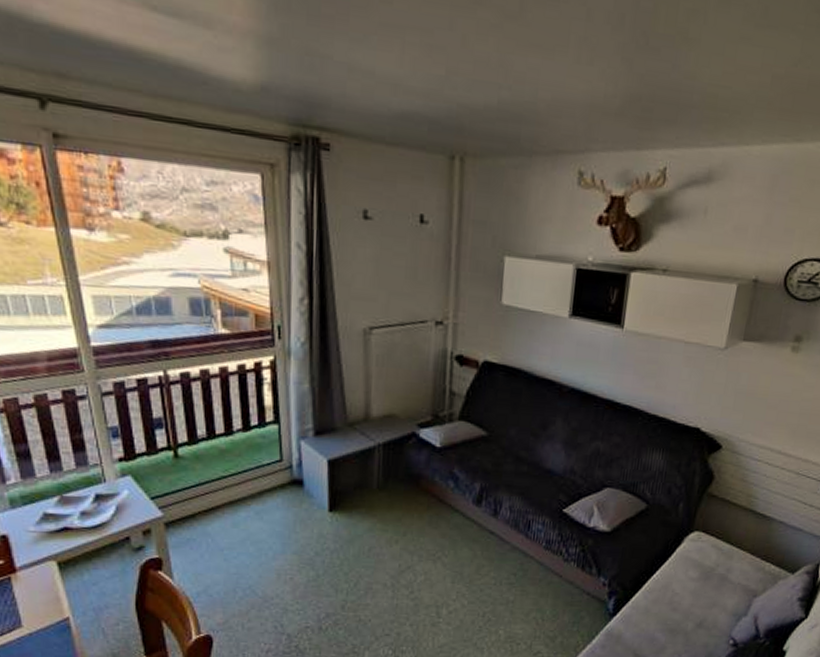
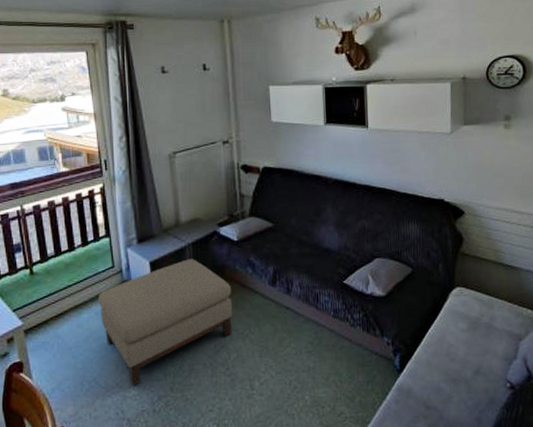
ottoman: none [259,462,426,599] -> present [97,259,233,385]

